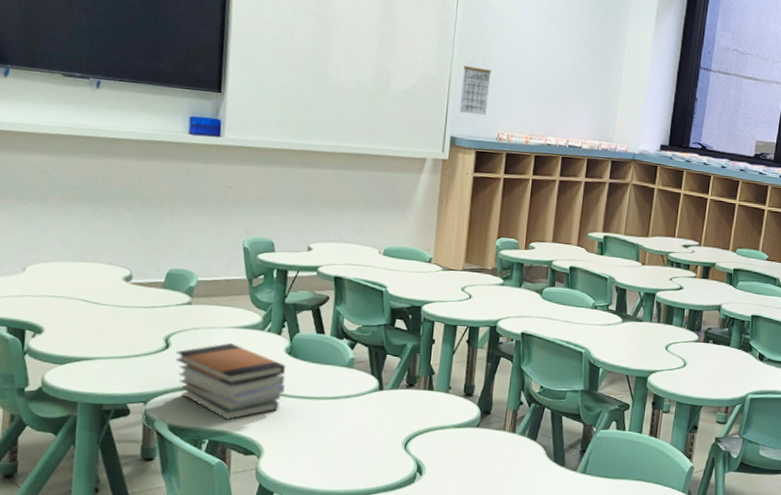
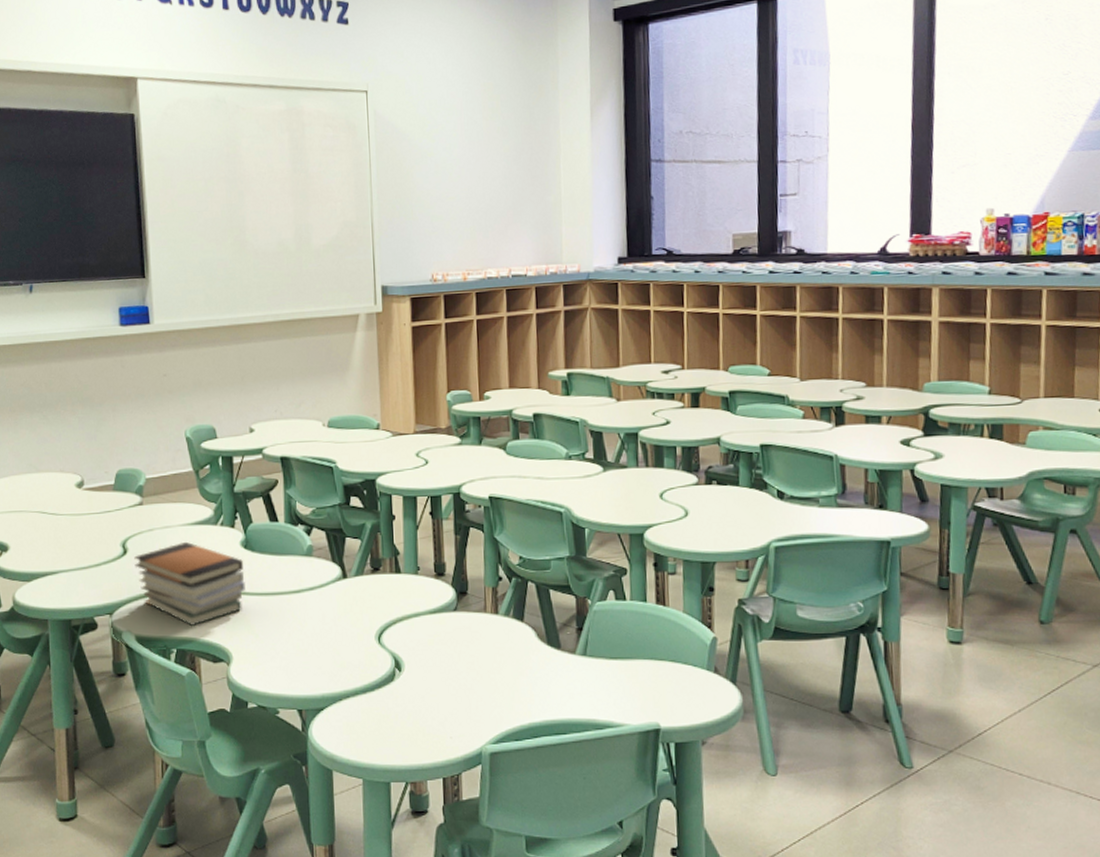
calendar: present [460,60,492,116] -> none [385,197,417,258]

